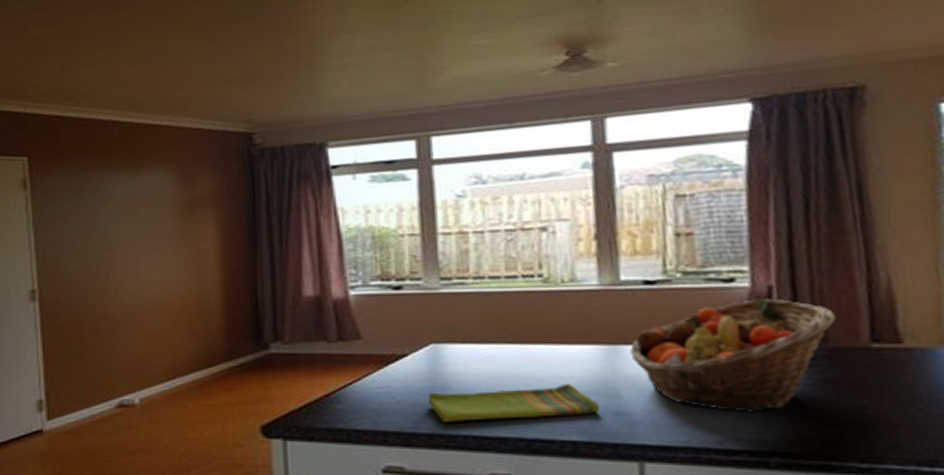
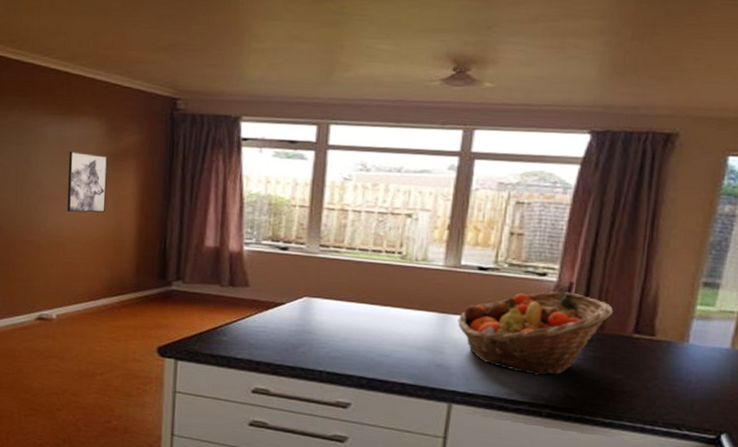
wall art: none [139,206,184,277] -> present [67,151,108,213]
dish towel: present [428,383,600,422] -> none [295,335,427,364]

